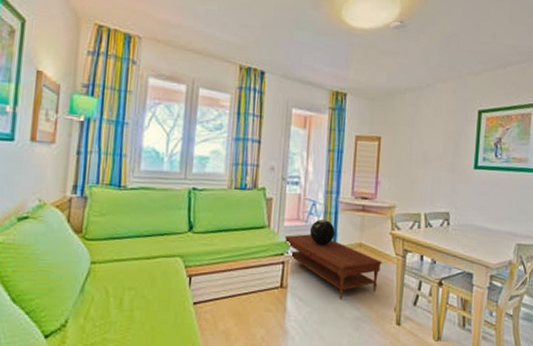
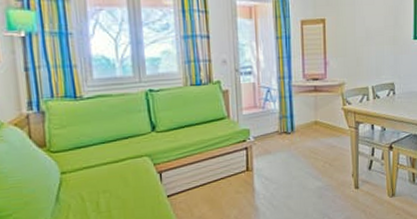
coffee table: present [285,234,382,299] -> none [245,119,337,173]
decorative globe: present [310,218,335,245] -> none [268,103,291,127]

